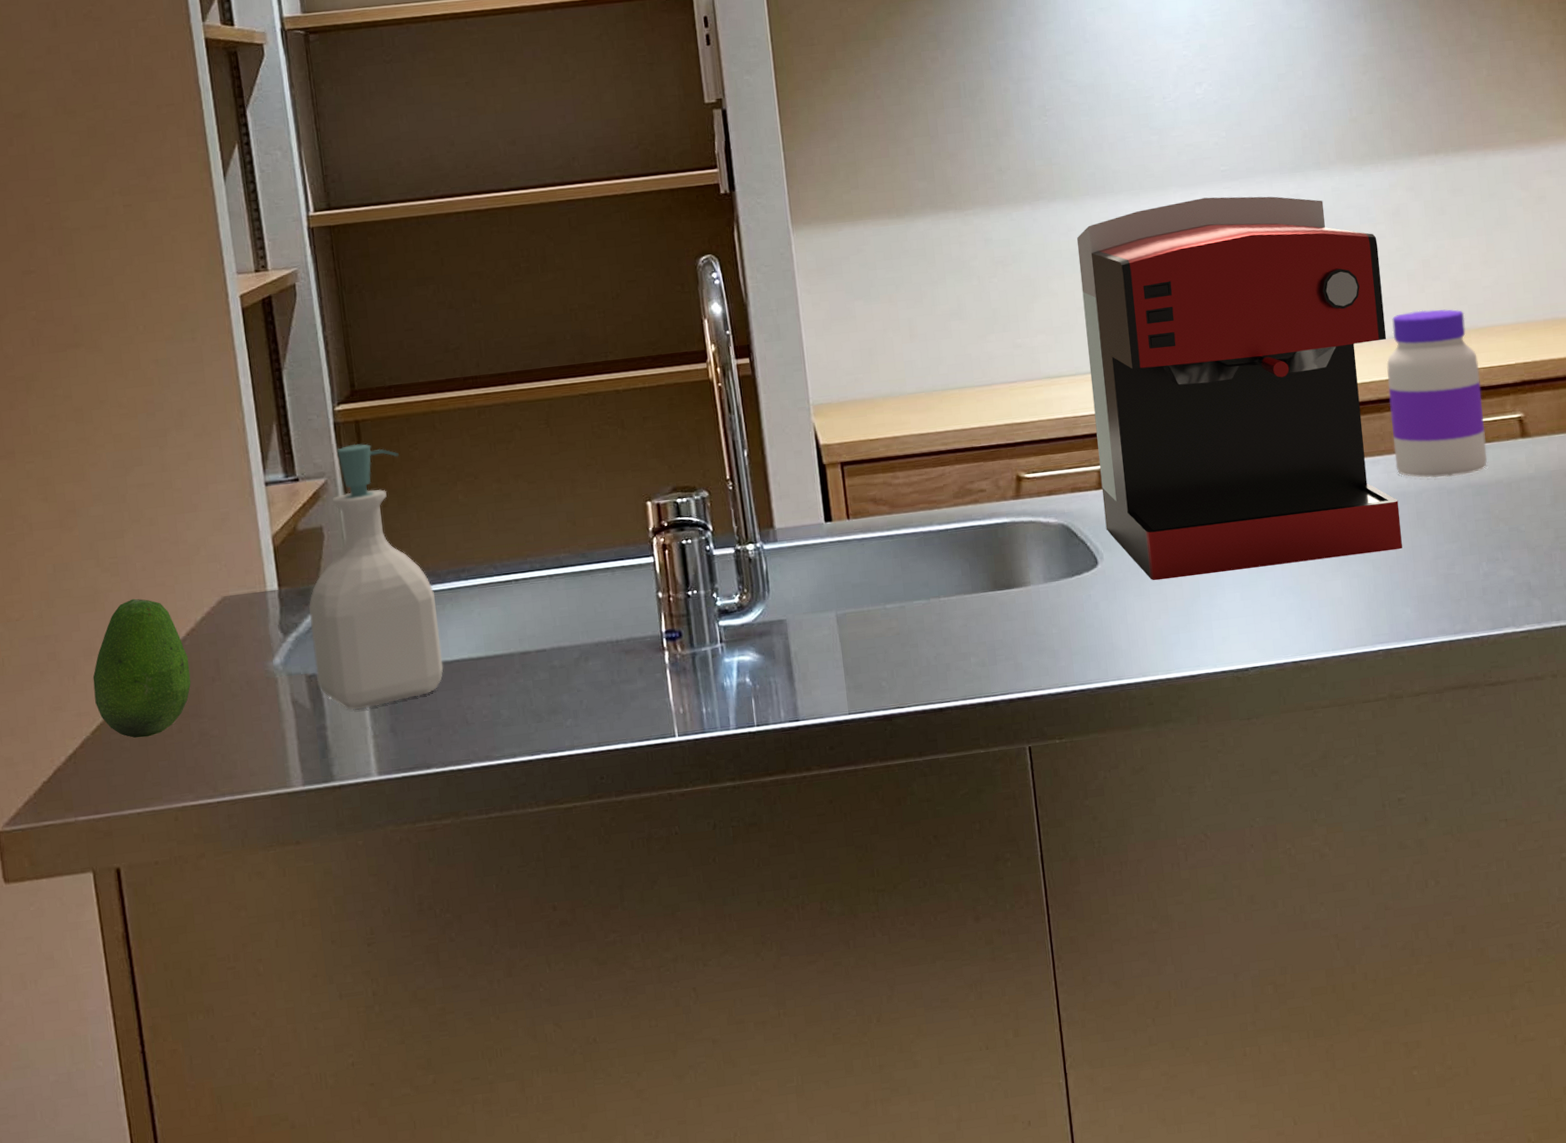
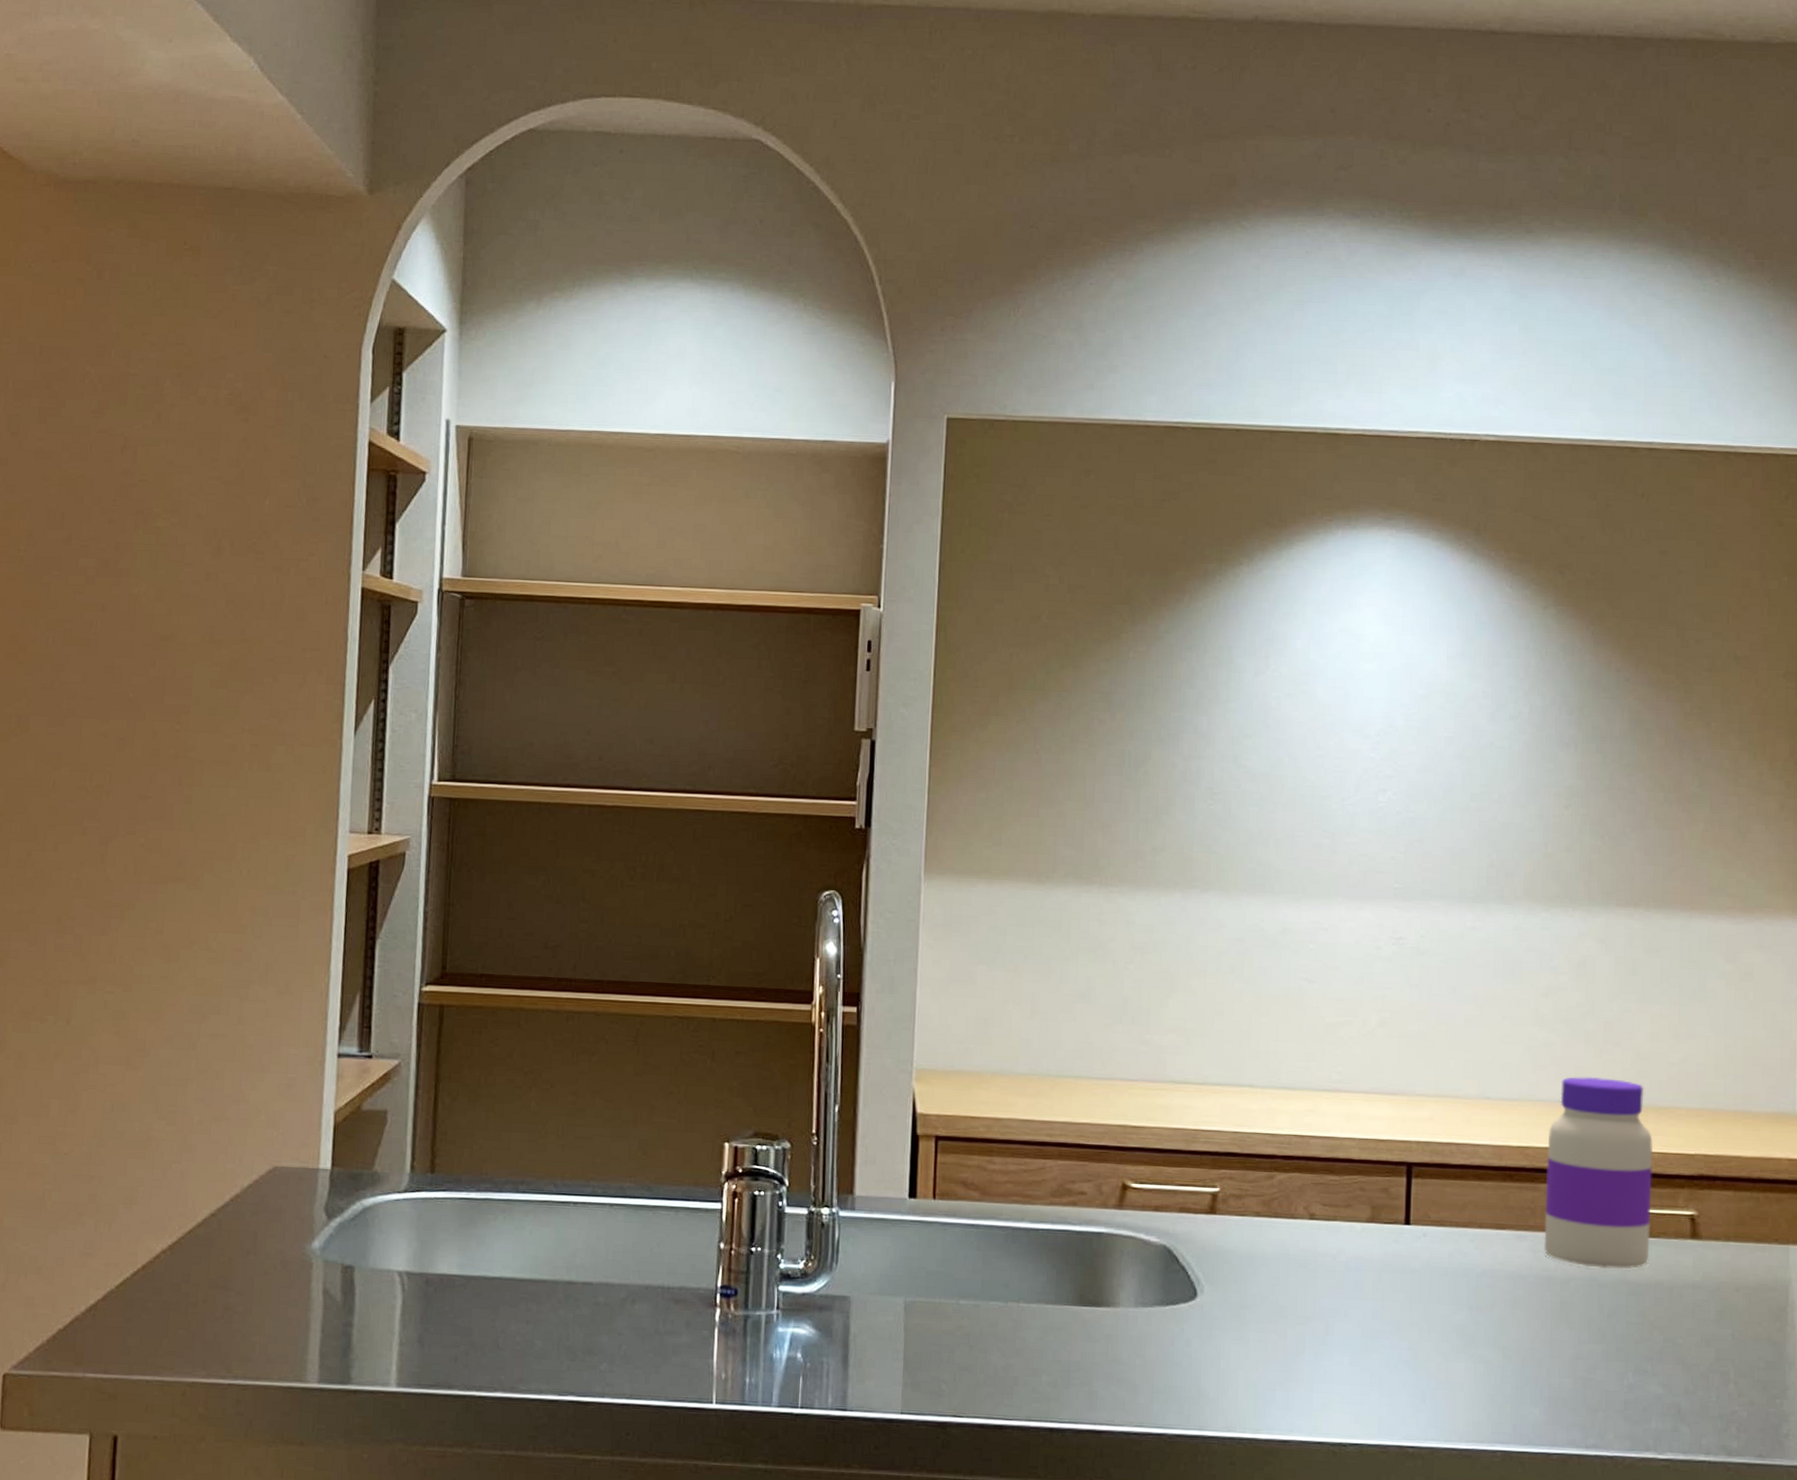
fruit: present [93,598,191,738] -> none [126,1152,228,1301]
soap bottle: present [309,444,444,710] -> none [353,1029,488,1313]
coffee maker: present [1076,196,1402,581] -> none [1211,914,1557,1341]

